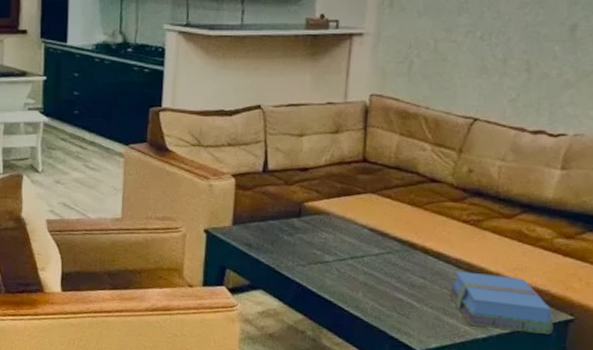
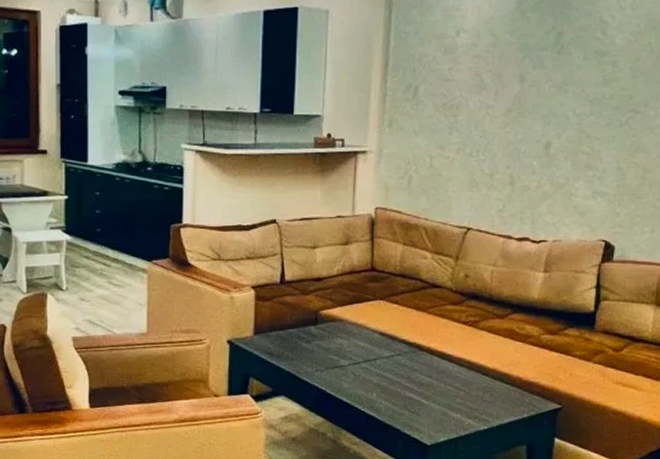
books: present [447,270,554,334] -> none [451,368,544,423]

